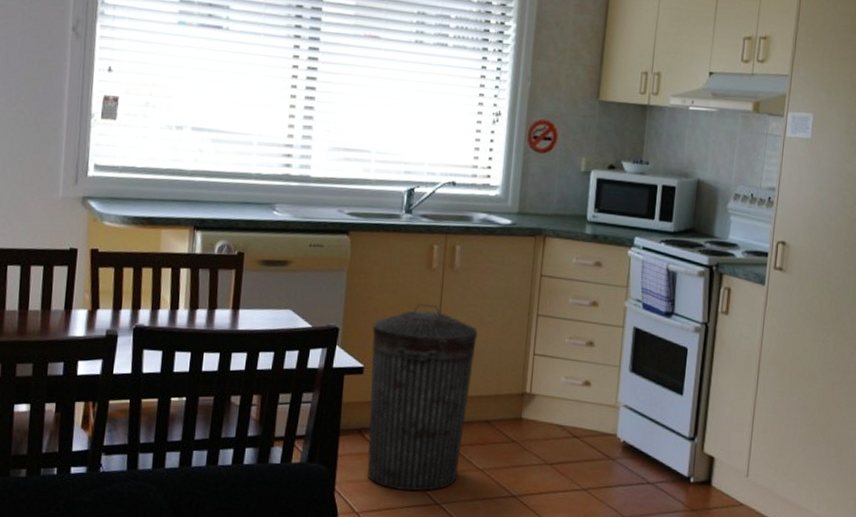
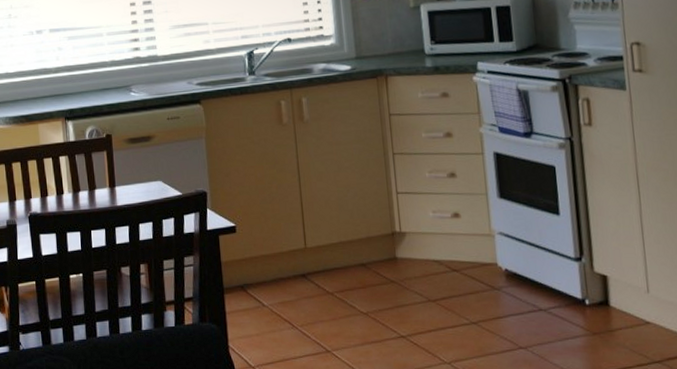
trash can: present [367,303,478,492] -> none [236,157,343,342]

